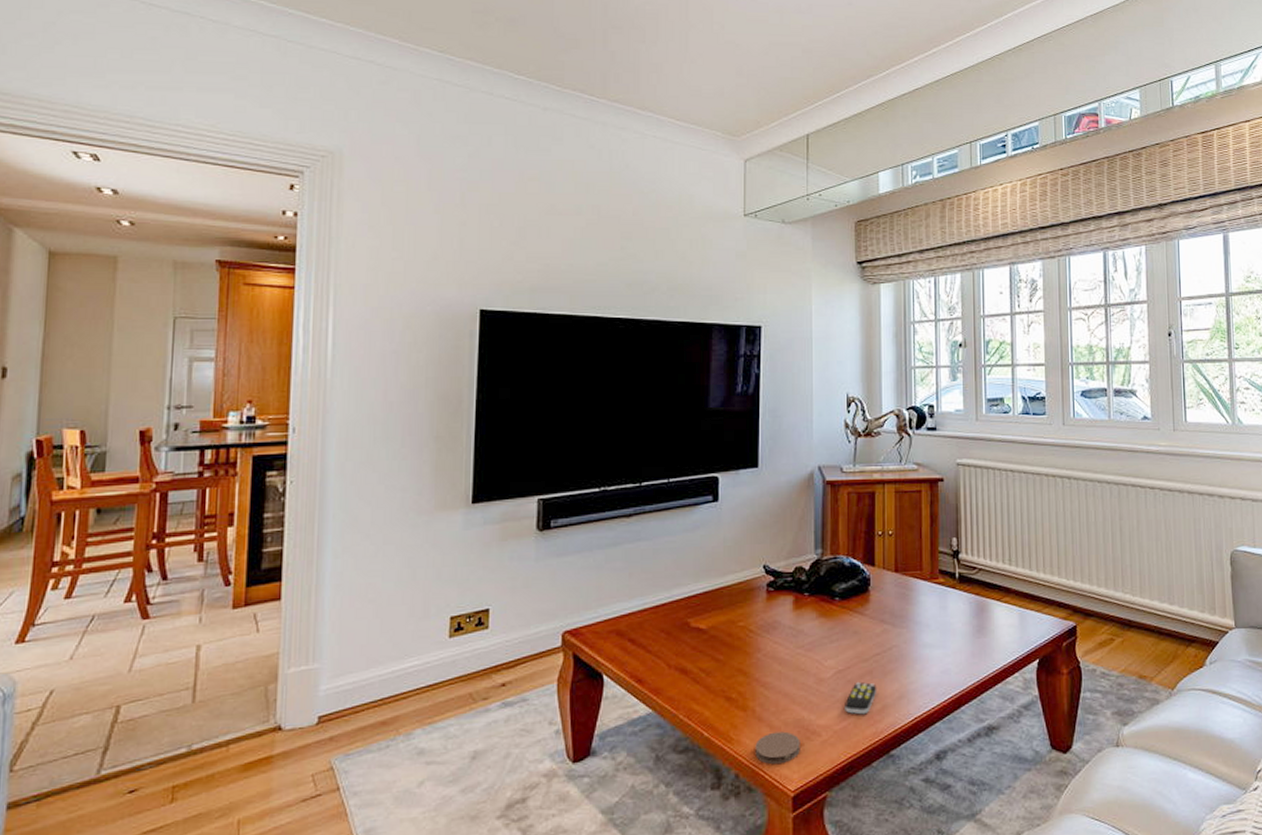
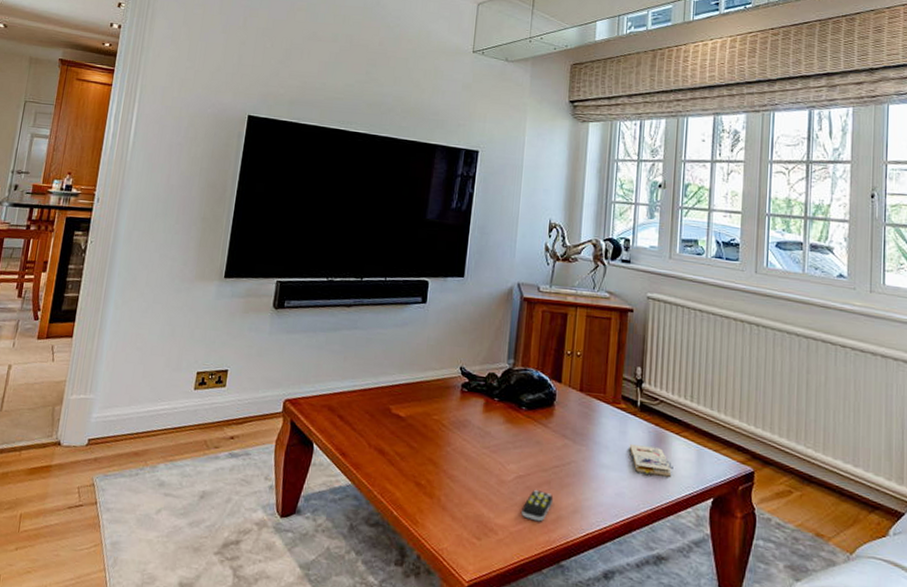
coaster: present [755,731,800,765] -> none [436,522,478,554]
paperback book: none [950,617,997,647] -> present [629,444,674,478]

